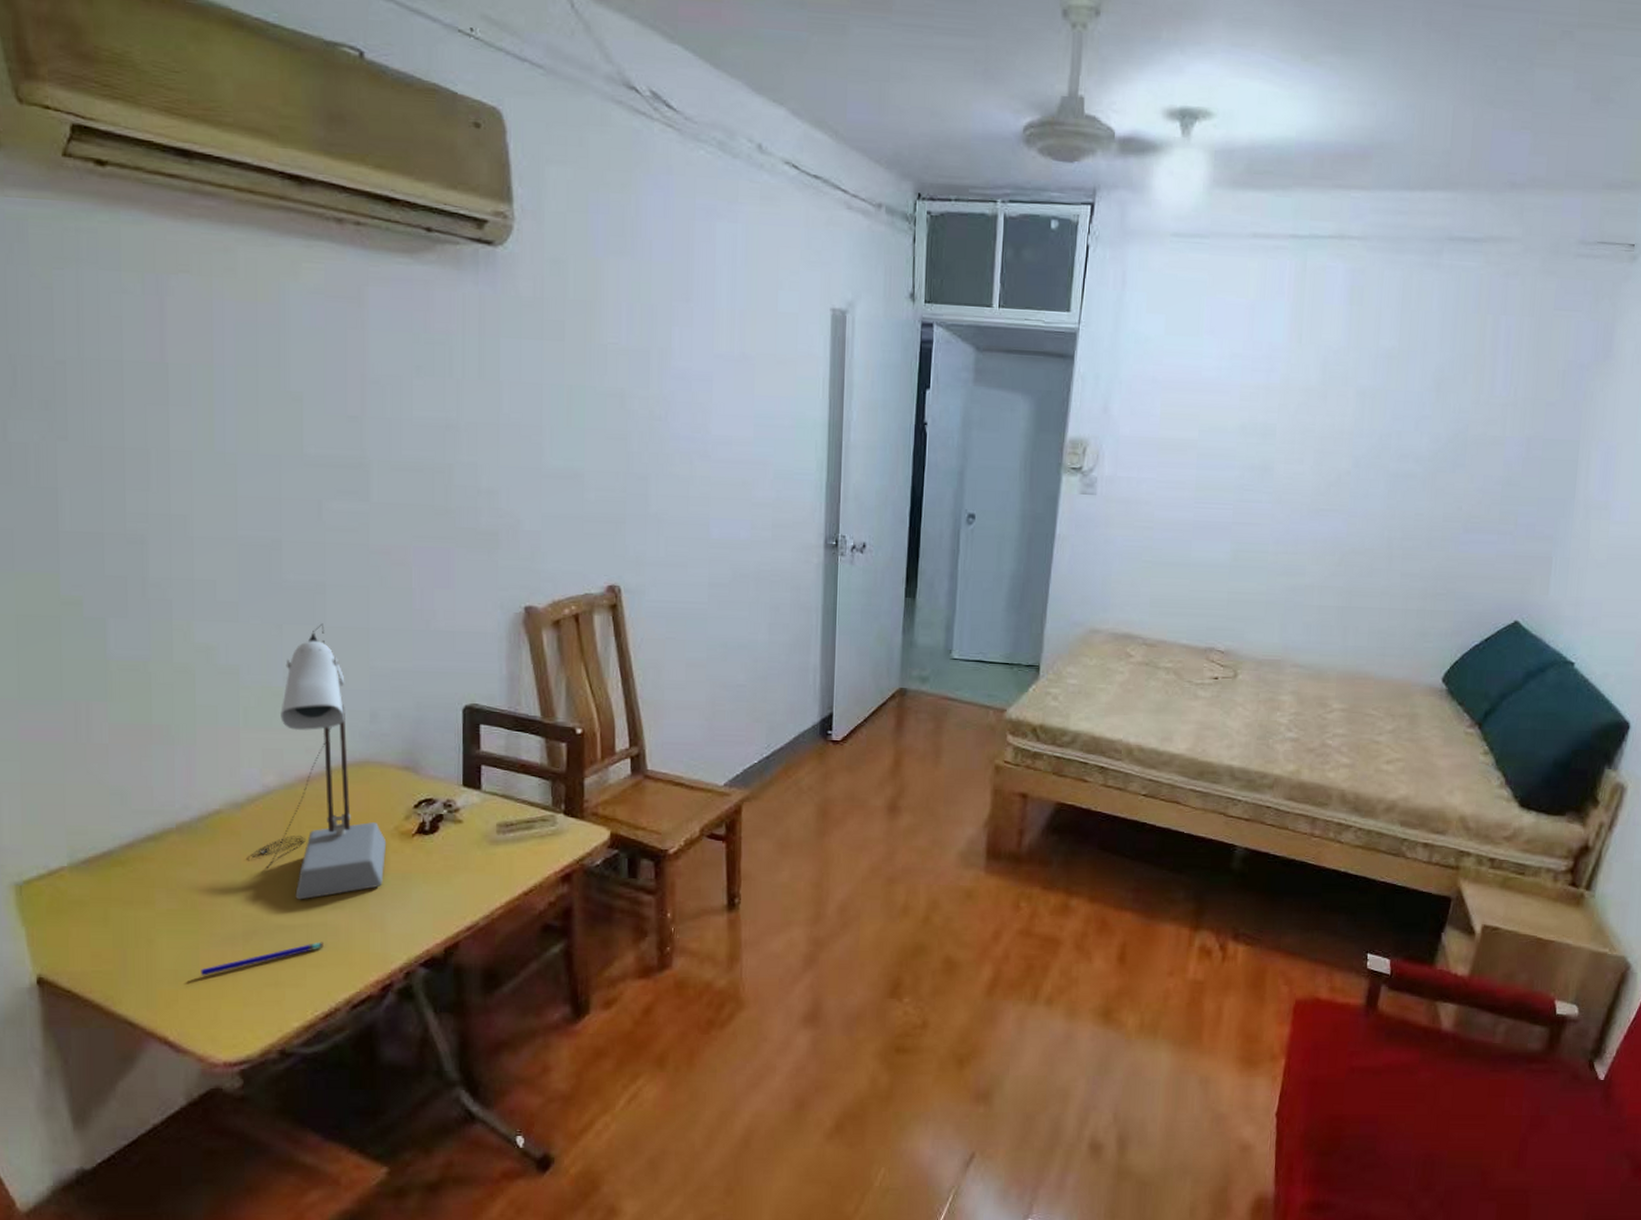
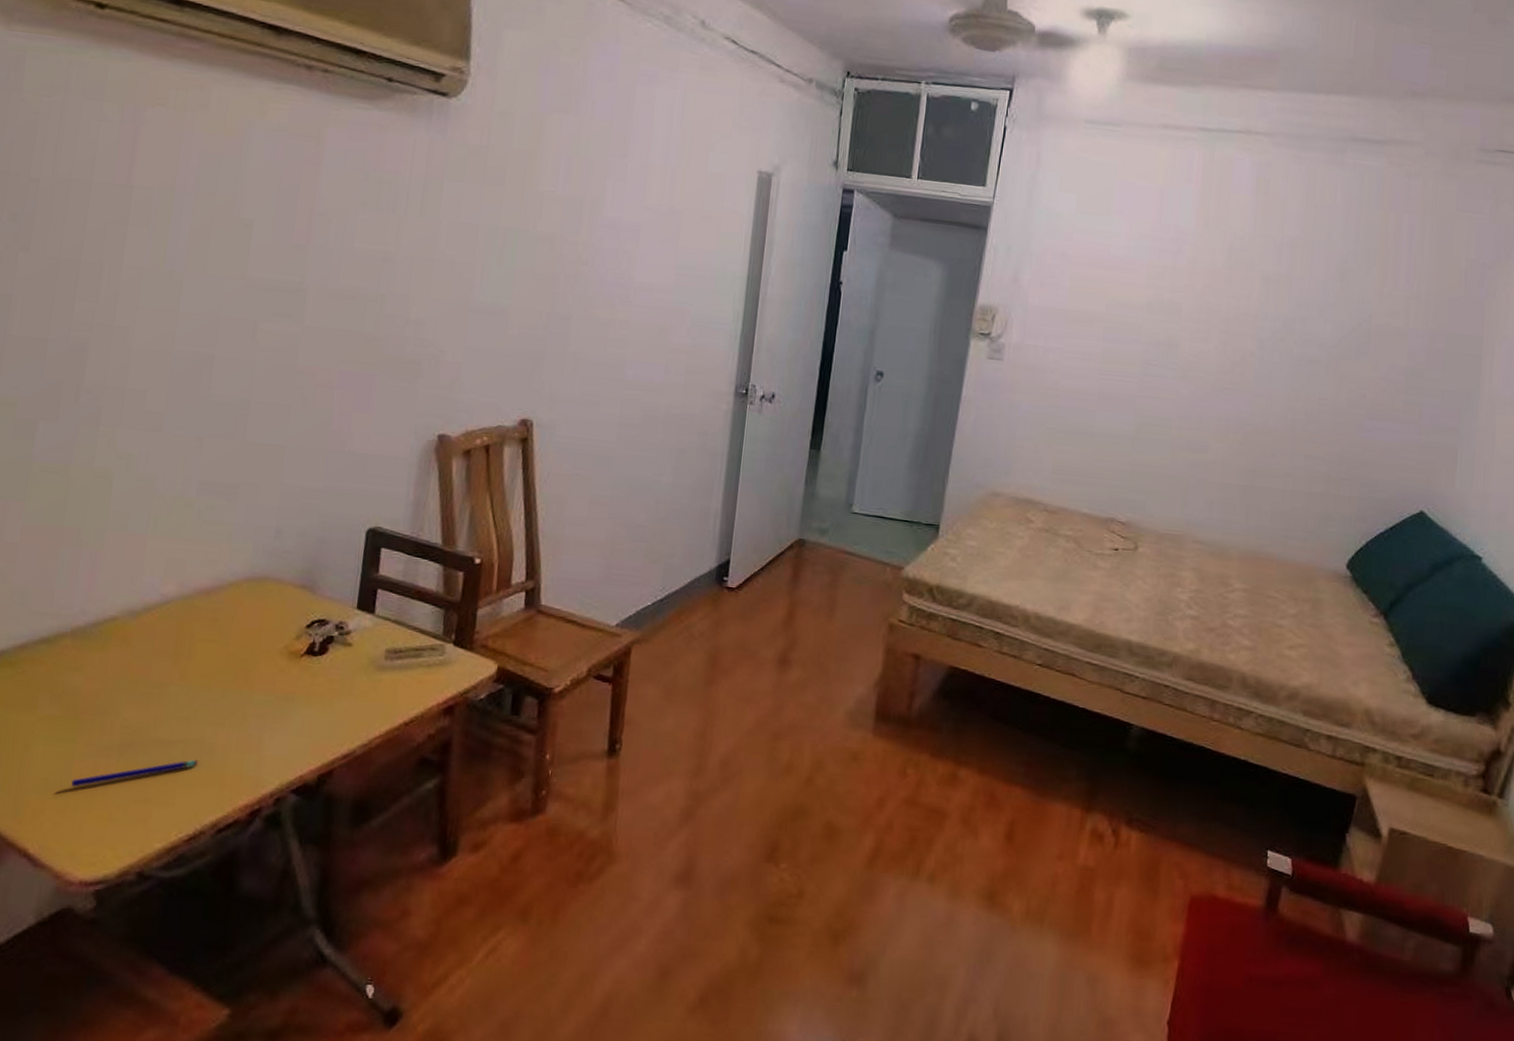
desk lamp: present [252,623,387,900] -> none [140,438,275,715]

